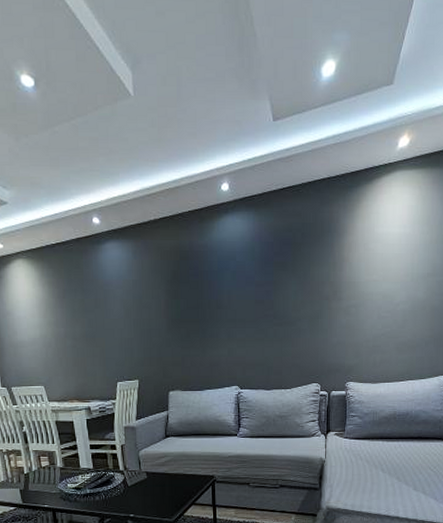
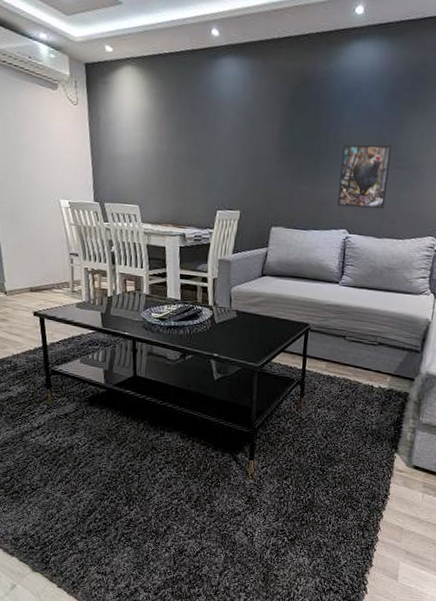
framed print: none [225,305,270,365] -> present [337,143,393,210]

